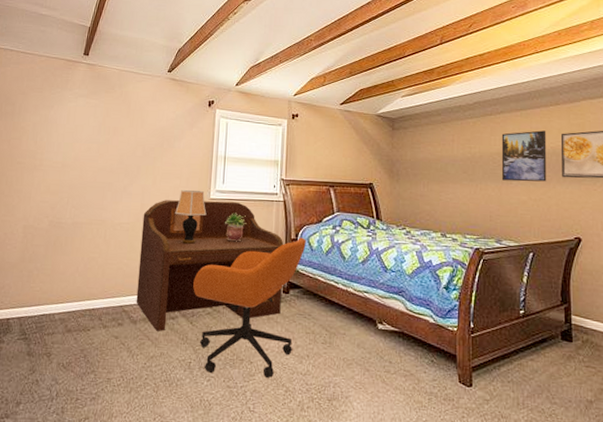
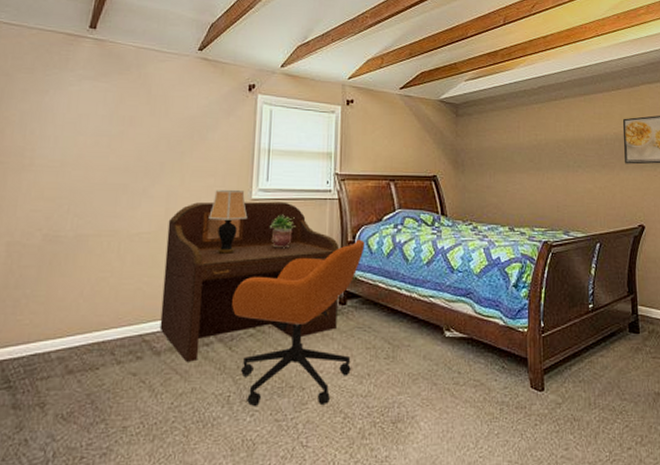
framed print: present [501,130,547,182] -> none [566,116,611,170]

